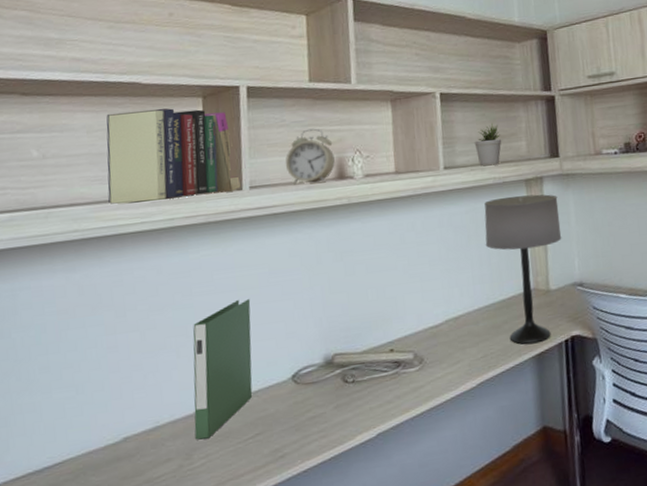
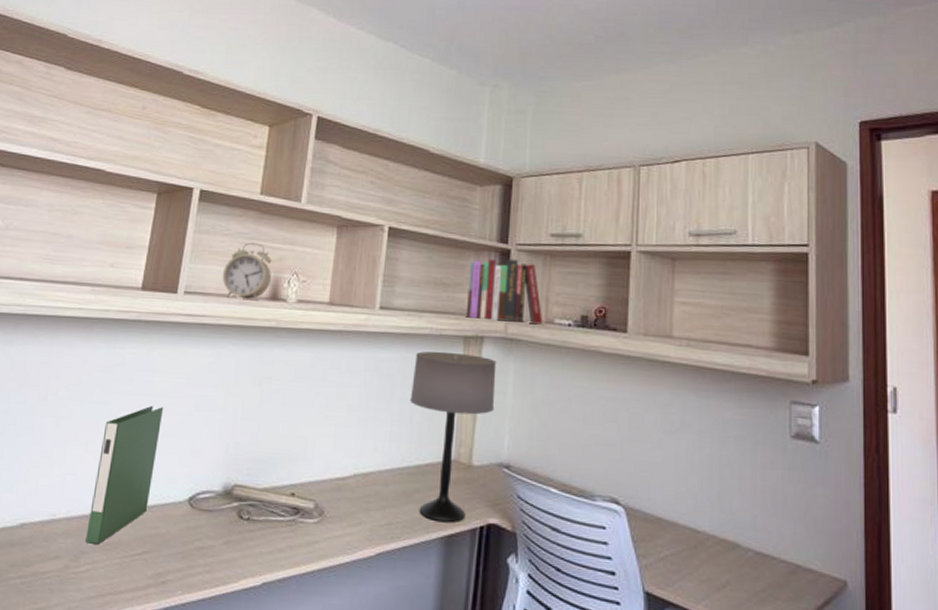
books: present [106,108,241,204] -> none [54,195,177,293]
potted plant: present [474,124,502,167] -> none [416,269,446,315]
books: none [520,103,593,163] -> present [467,259,543,325]

